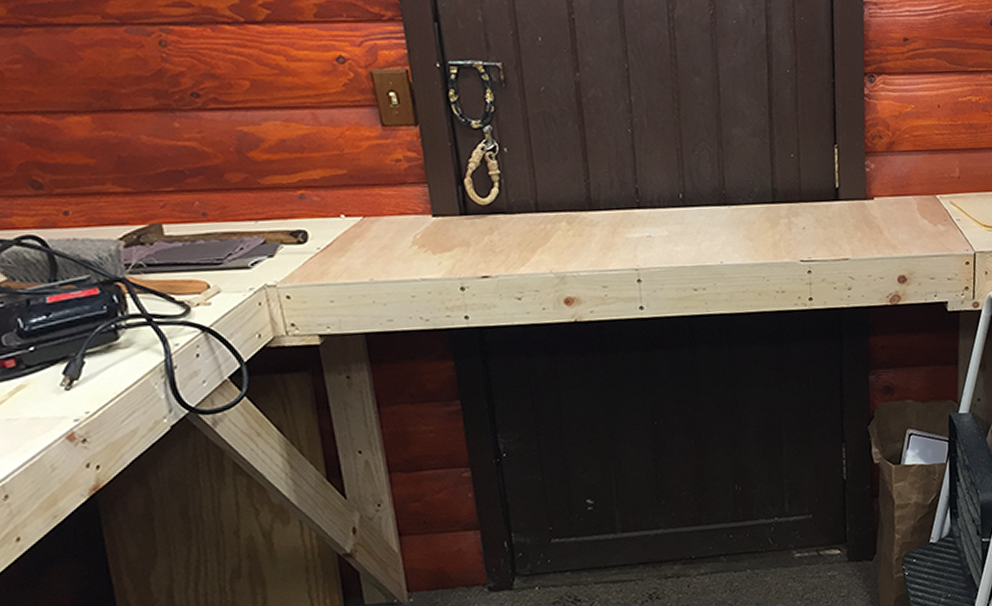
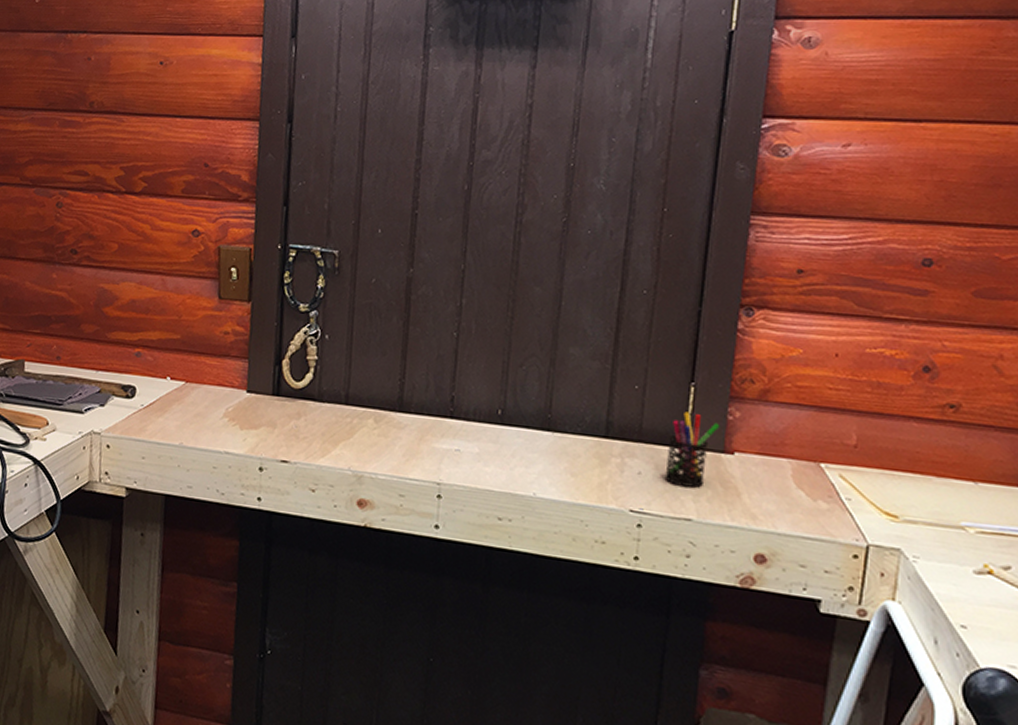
pen holder: none [823,170,861,233] -> present [664,411,720,488]

